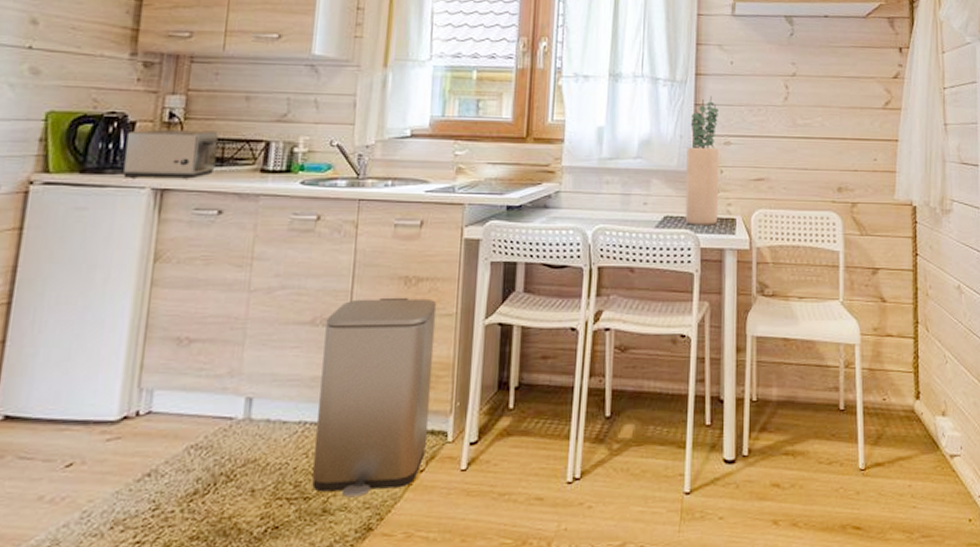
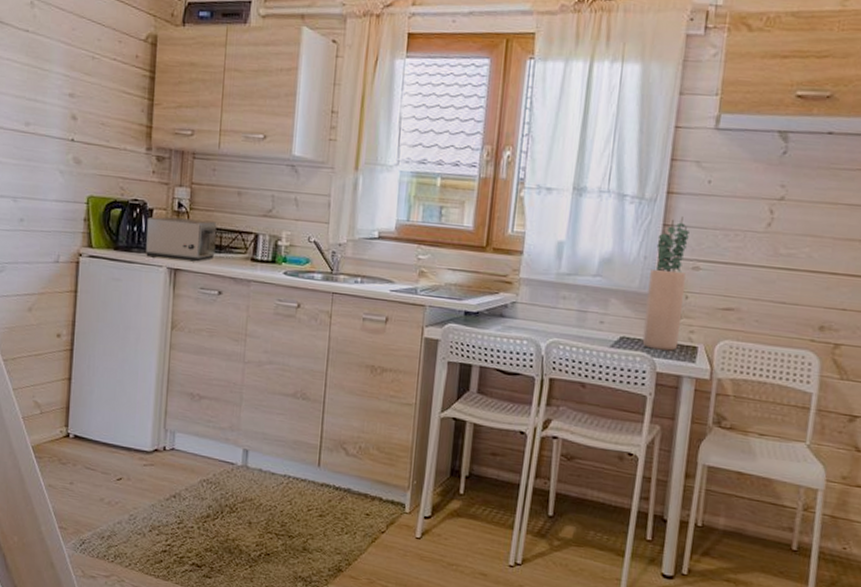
pedal bin: present [311,297,437,498] -> none [294,380,399,544]

